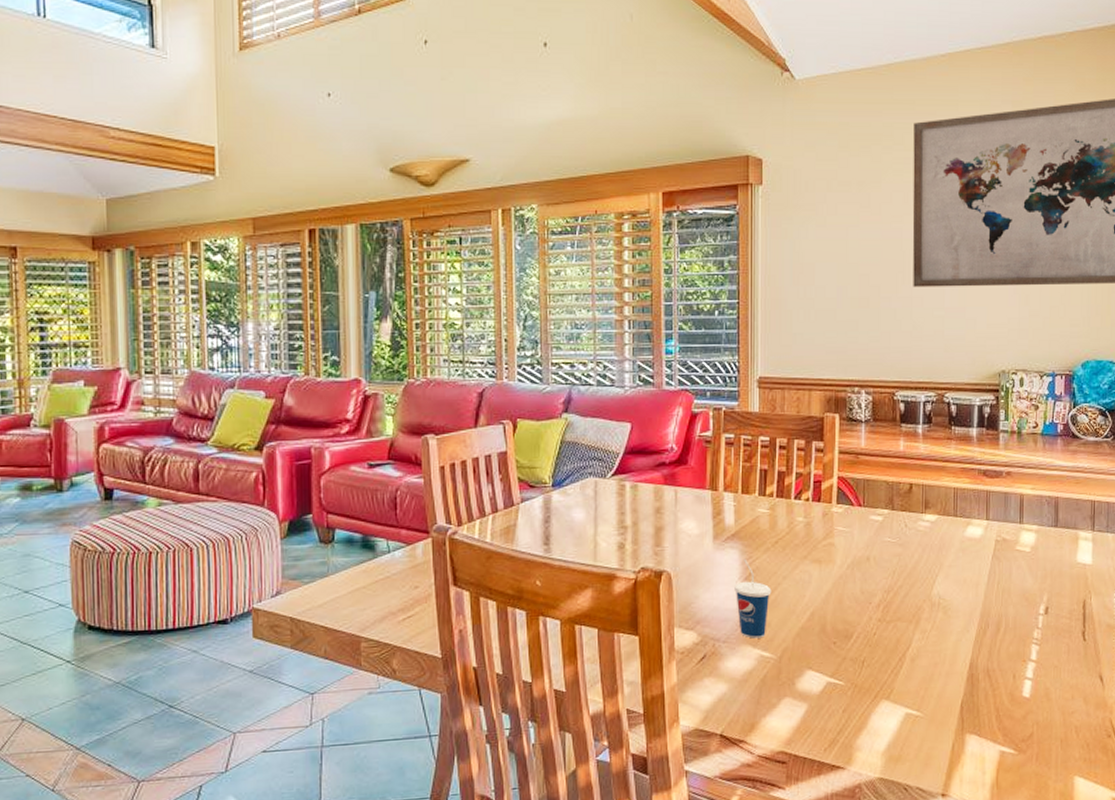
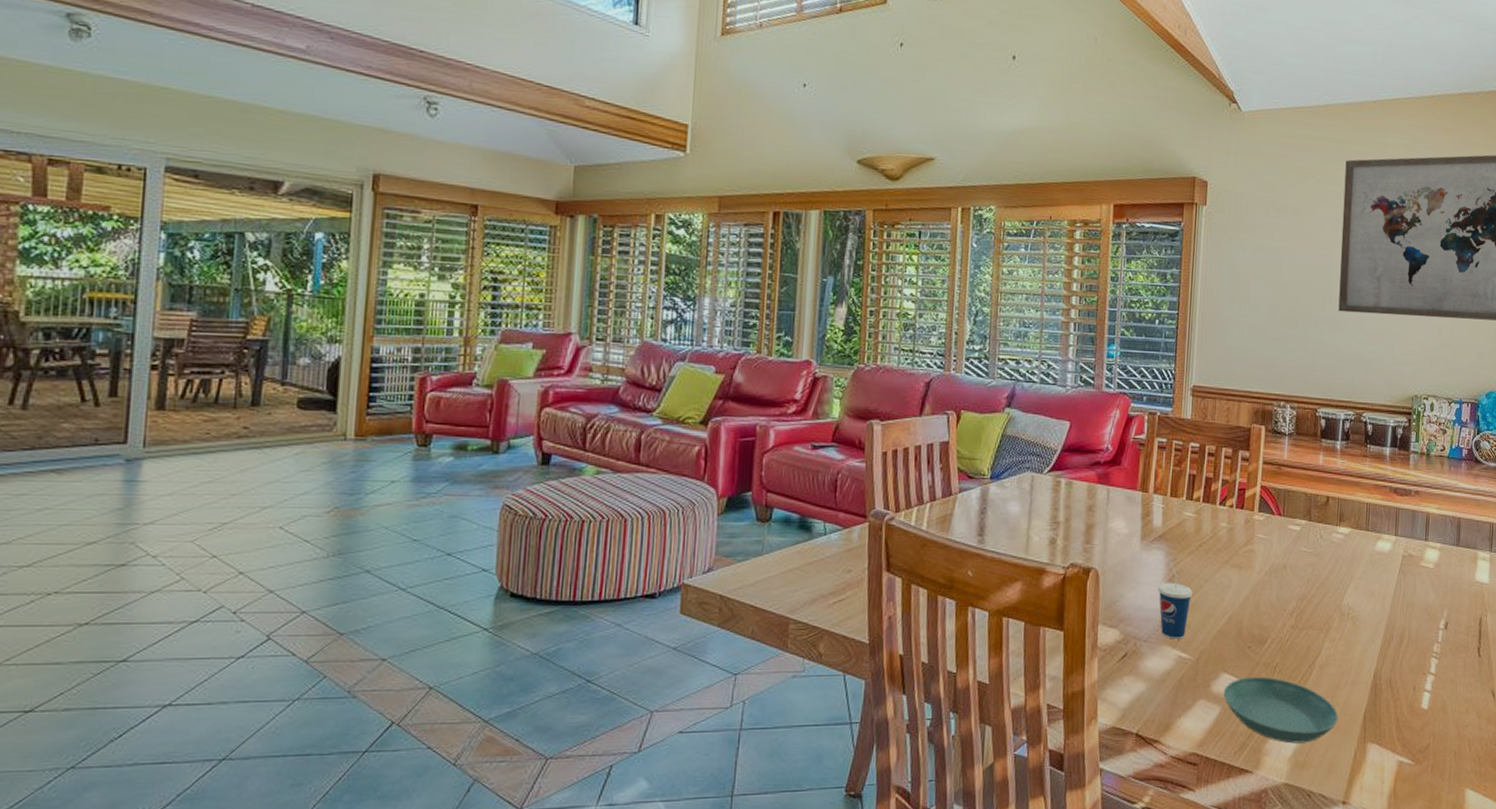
saucer: none [809,671,933,738] -> present [1223,676,1339,744]

